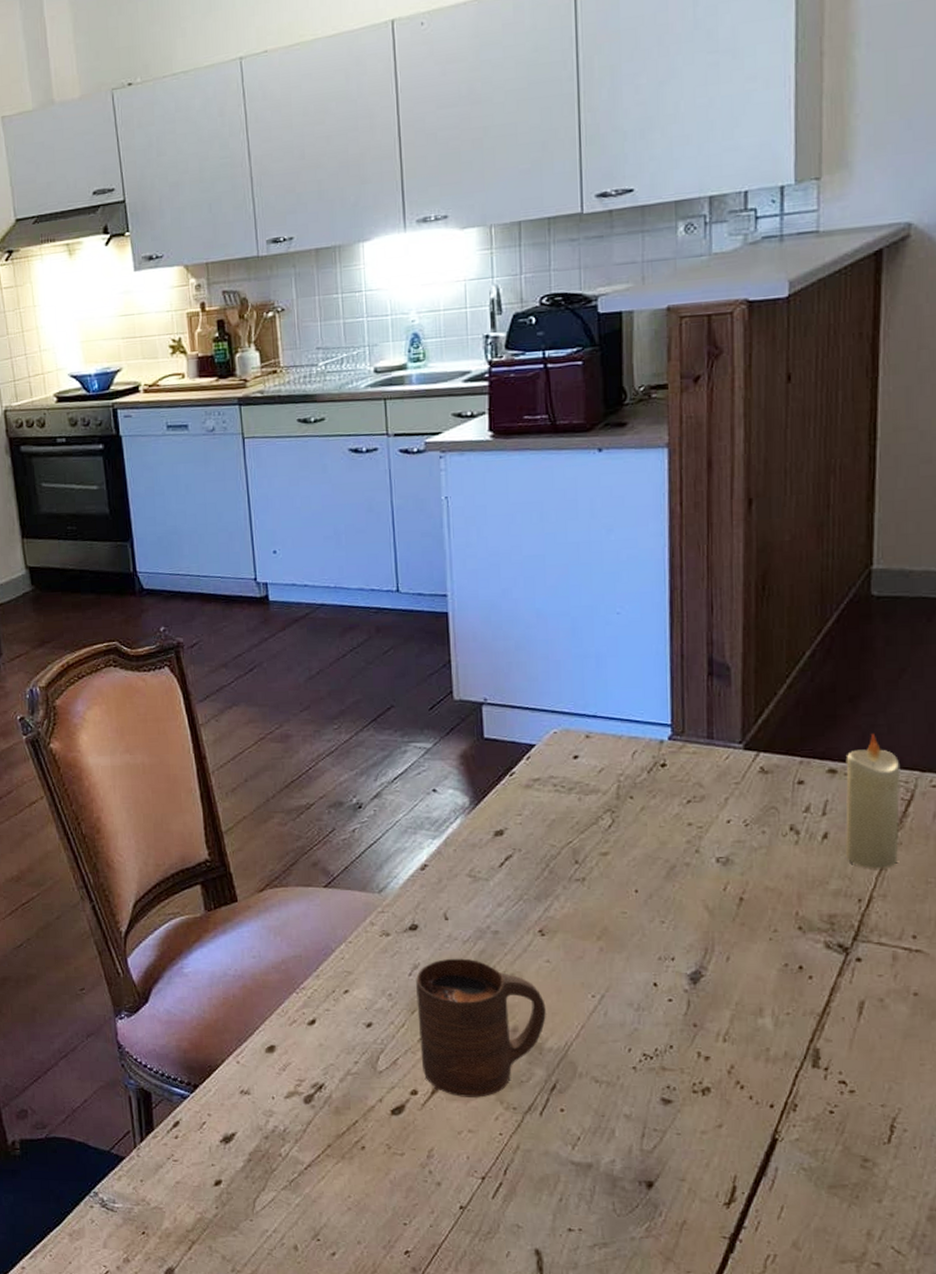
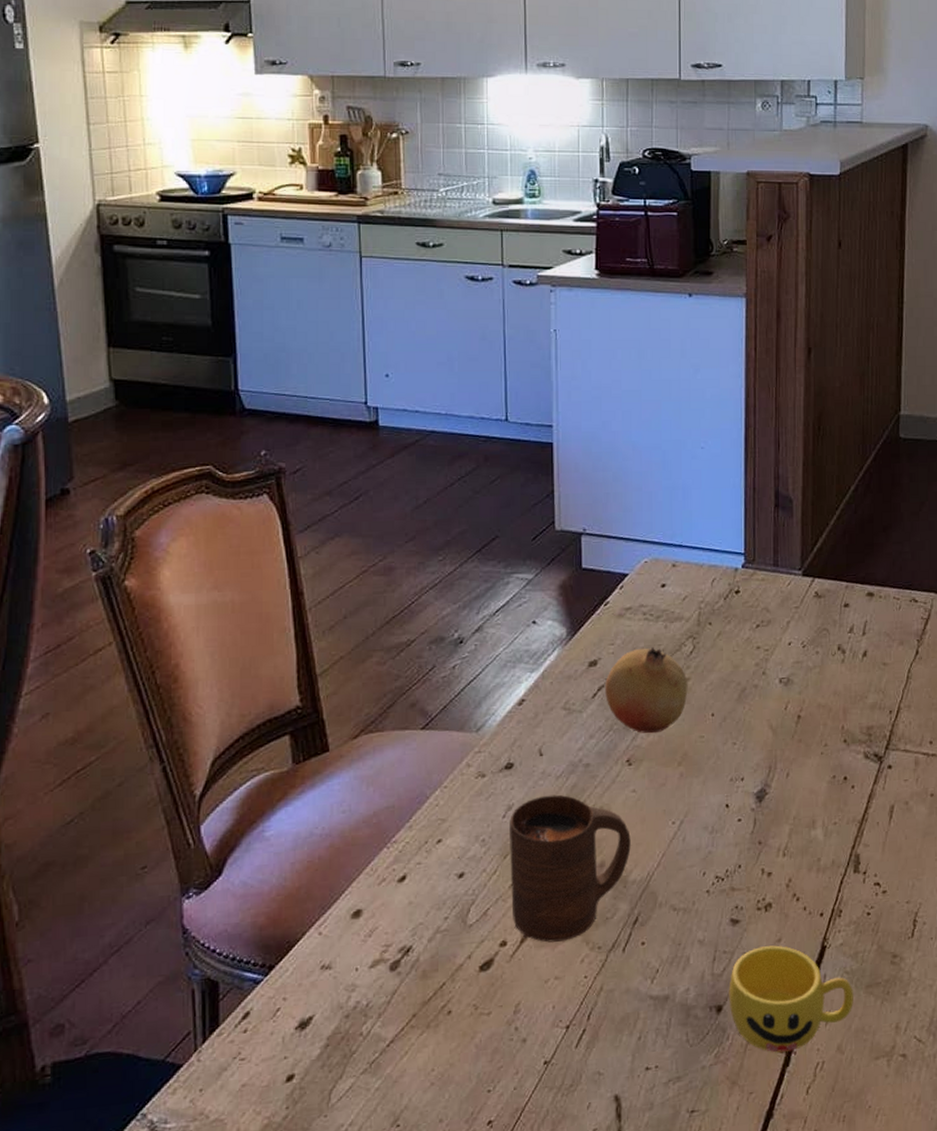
fruit: none [512,819,607,906] -> present [604,647,688,734]
cup: none [660,1130,813,1238] -> present [729,945,853,1053]
candle: present [845,734,901,869] -> none [880,560,921,683]

